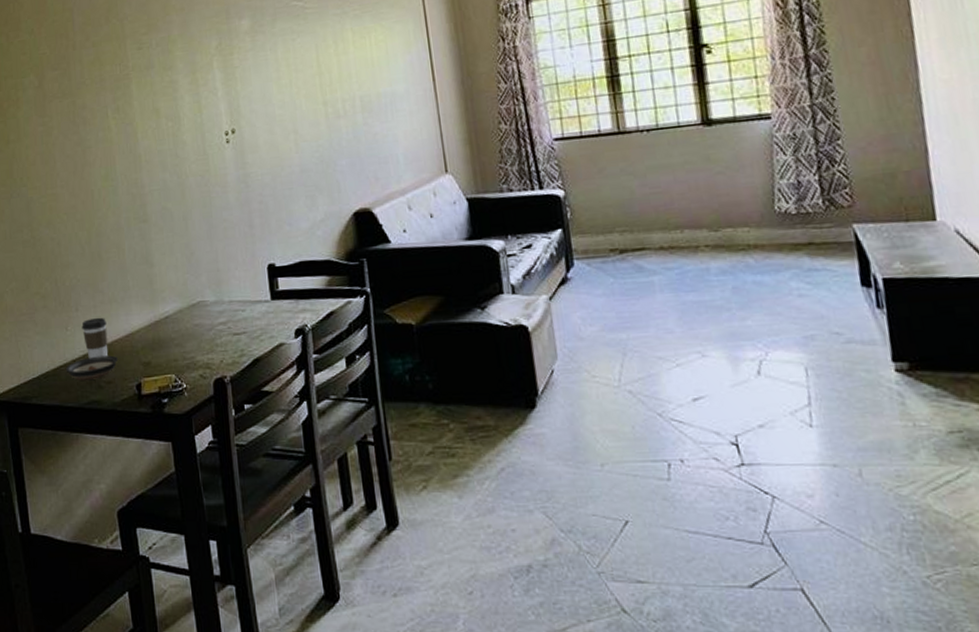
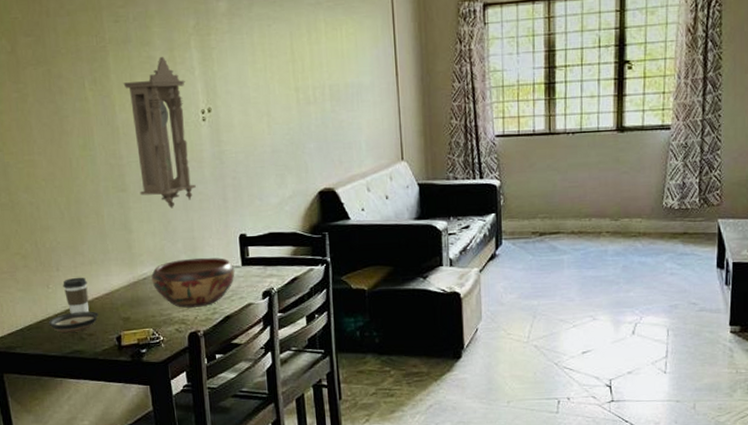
pendulum clock: none [146,79,220,239] -> present [123,56,196,209]
decorative bowl: none [174,291,264,350] -> present [151,257,235,308]

